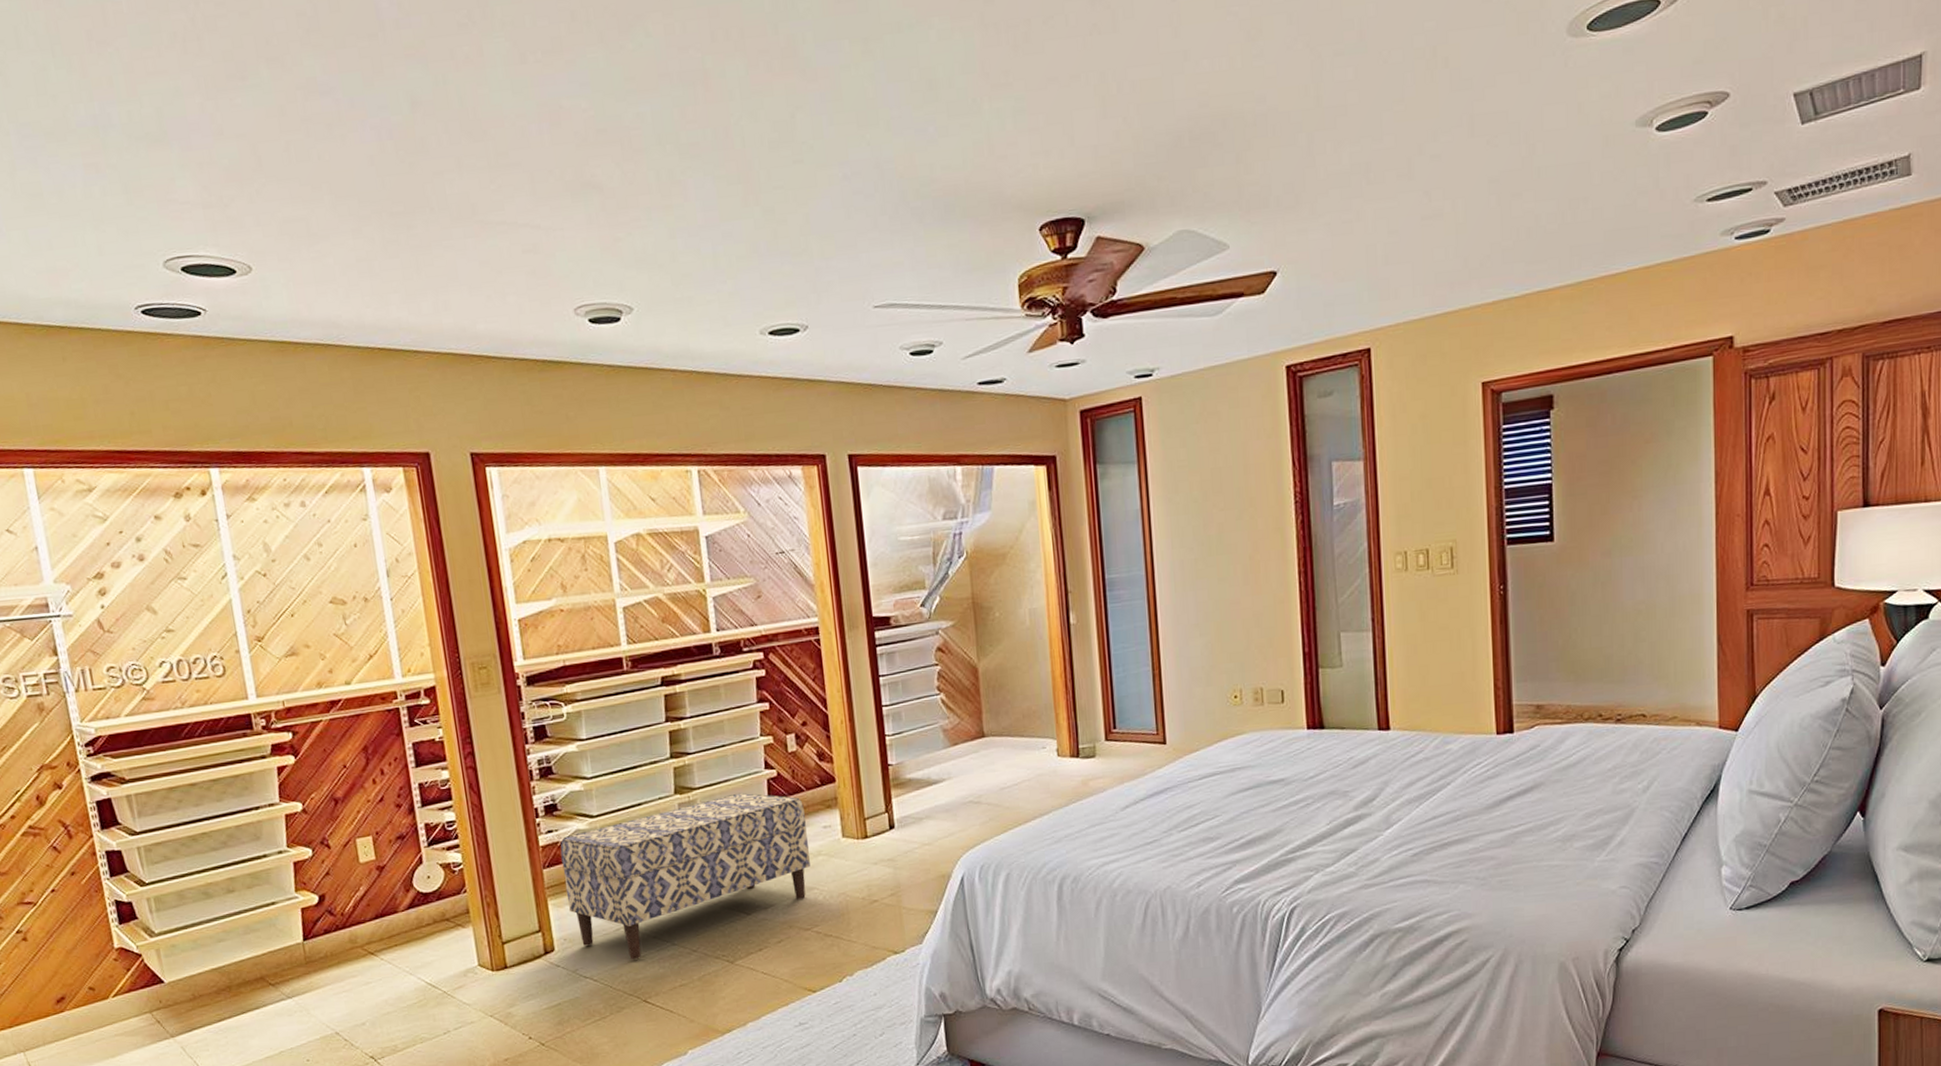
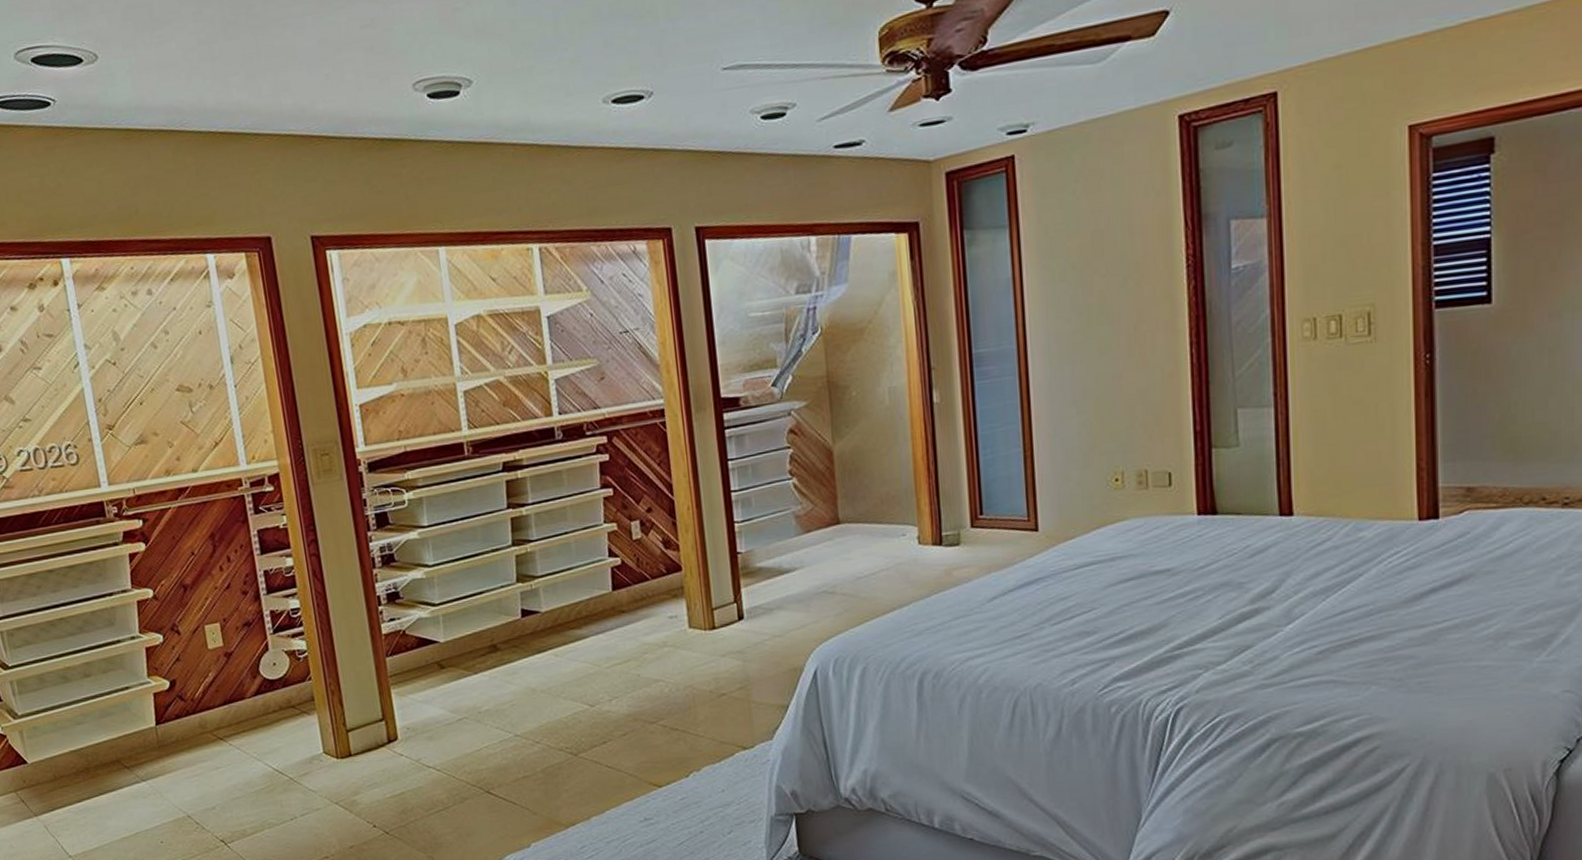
bench: present [560,793,810,960] -> none [402,581,656,751]

